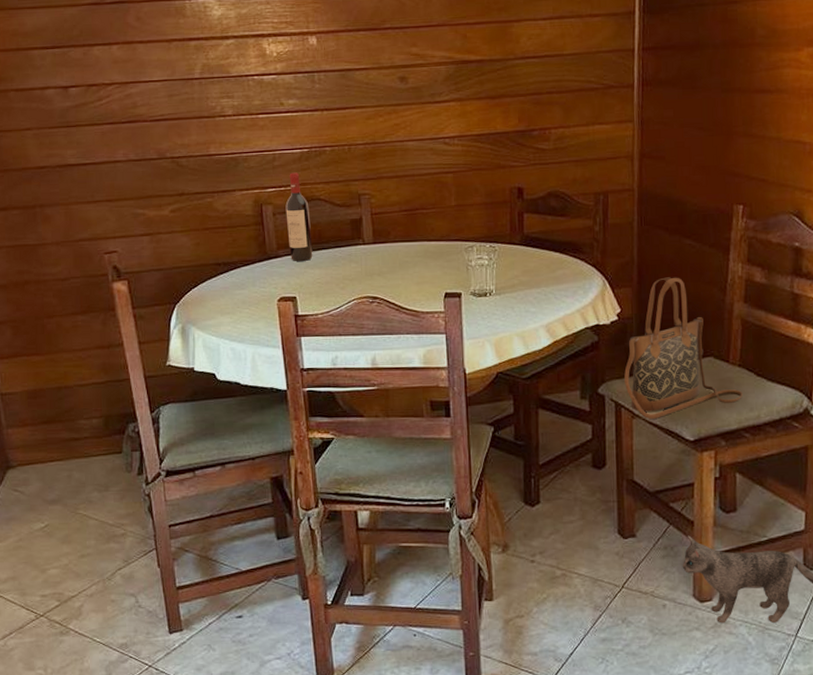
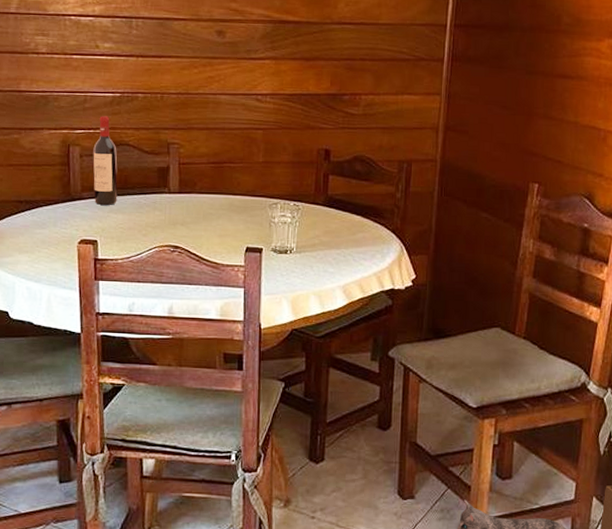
handbag: present [624,277,743,420] -> none [414,248,525,385]

